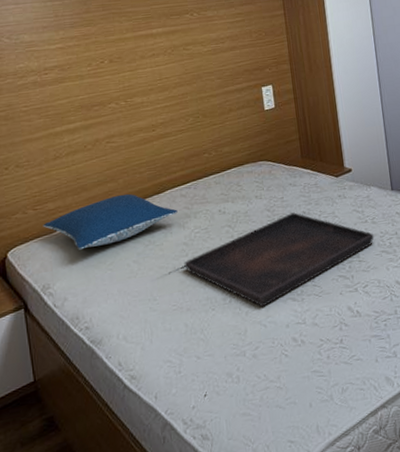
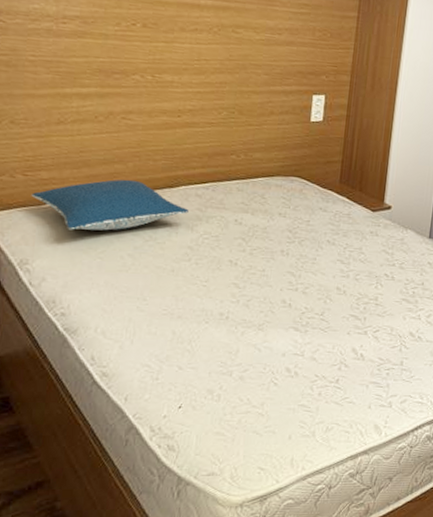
serving tray: present [184,212,375,307] -> none [184,239,399,331]

